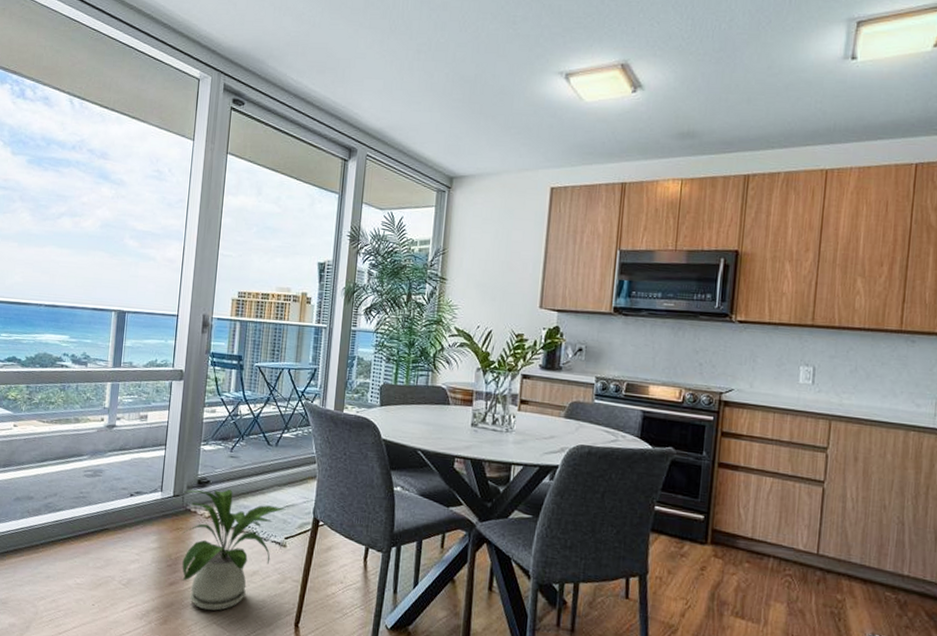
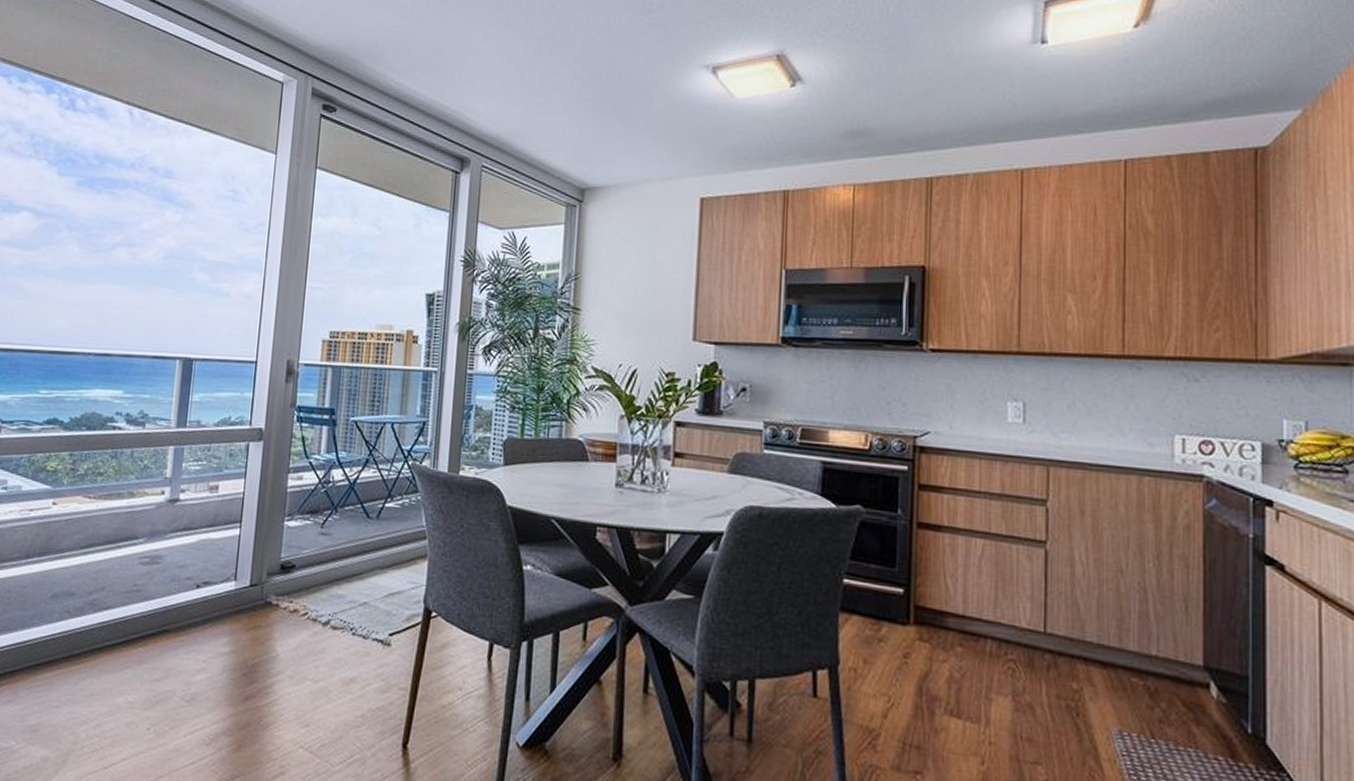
house plant: present [181,489,286,611] -> none [260,575,390,732]

